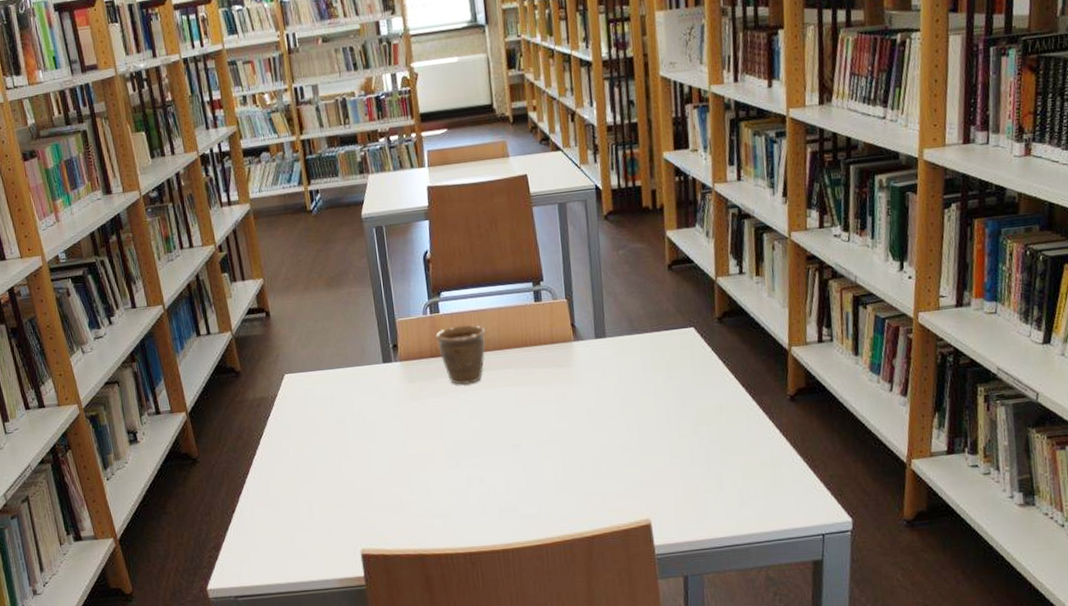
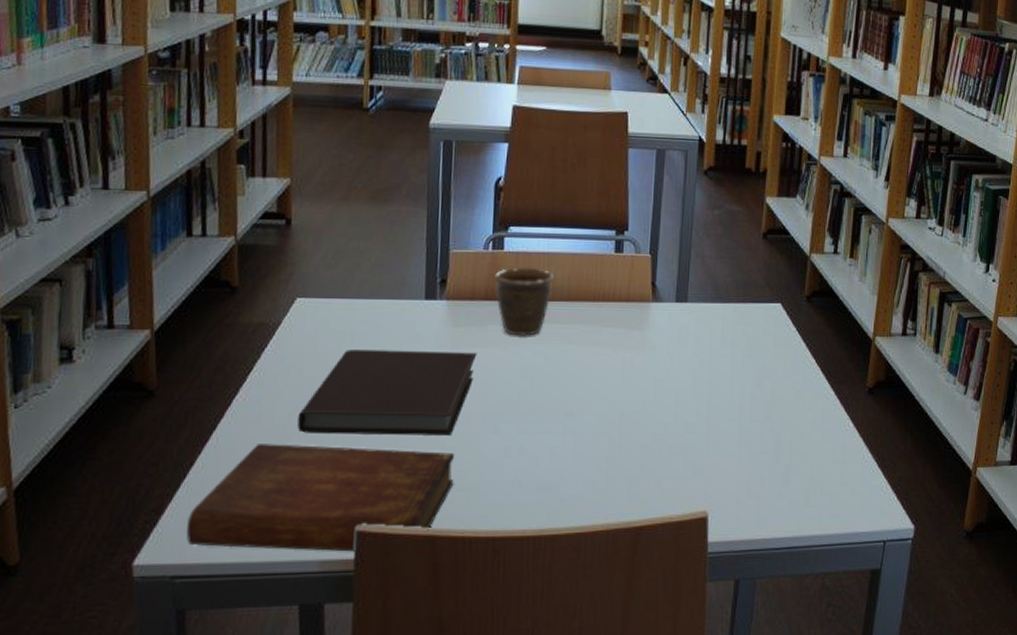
bible: none [238,486,431,573] -> present [187,444,454,552]
notebook: none [302,402,432,481] -> present [297,350,477,435]

